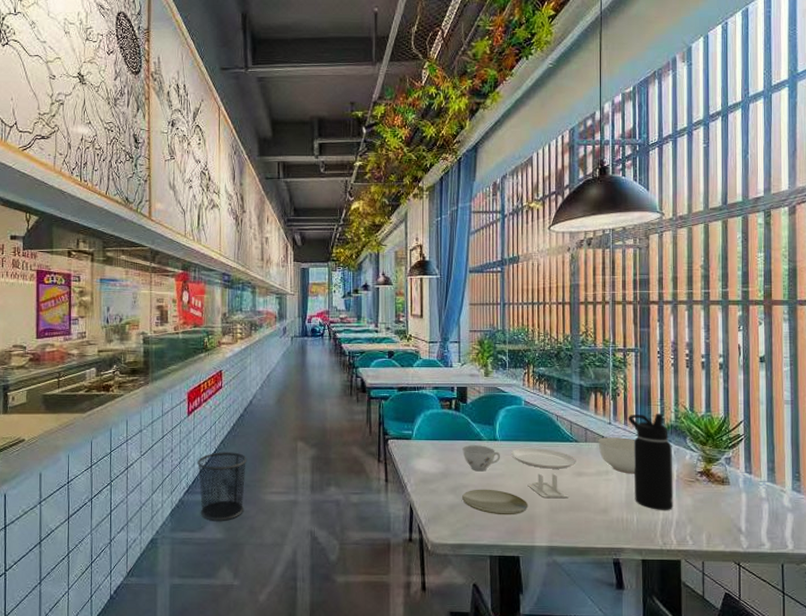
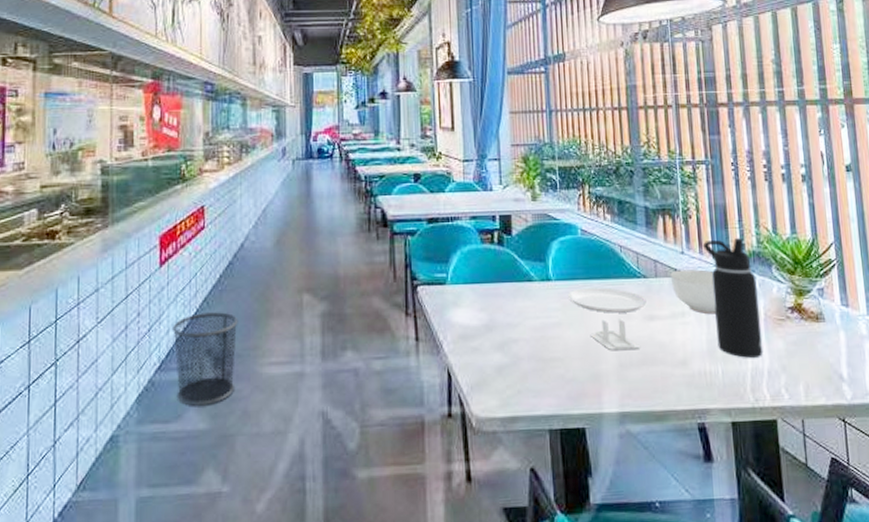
plate: present [461,489,528,516] -> none [510,343,593,376]
teacup: present [462,445,501,472] -> none [509,287,557,321]

